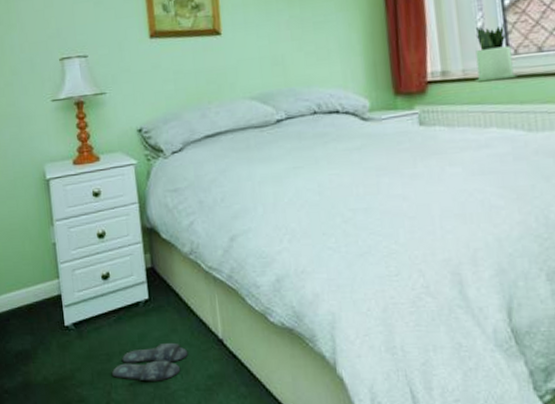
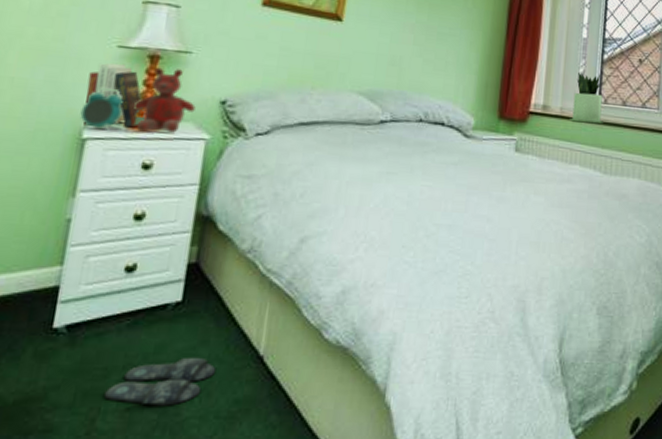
books: none [38,113,85,169] -> present [82,63,145,128]
alarm clock: none [40,135,68,172] -> present [79,87,123,132]
teddy bear: none [74,109,120,167] -> present [133,67,196,133]

